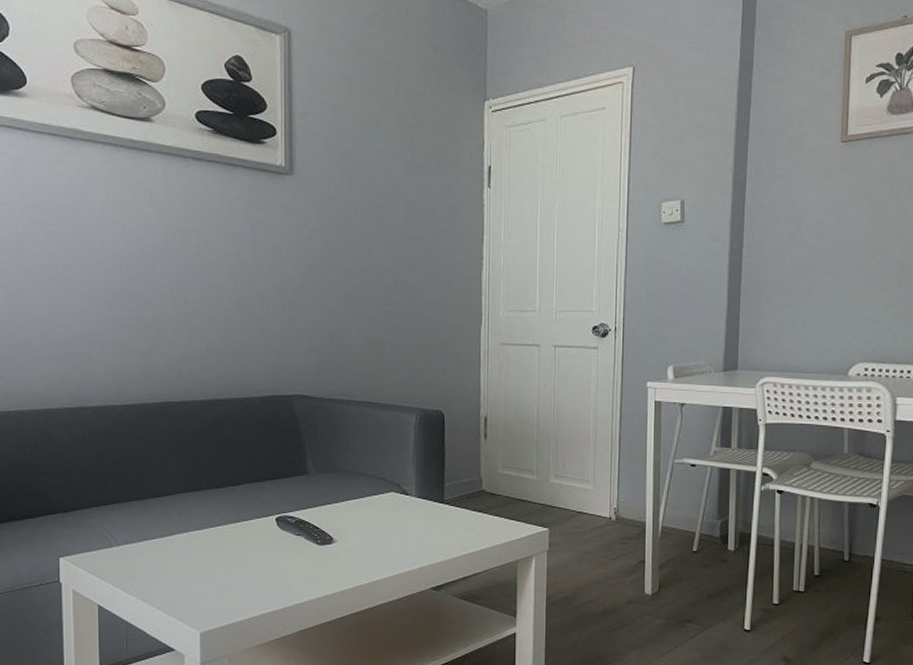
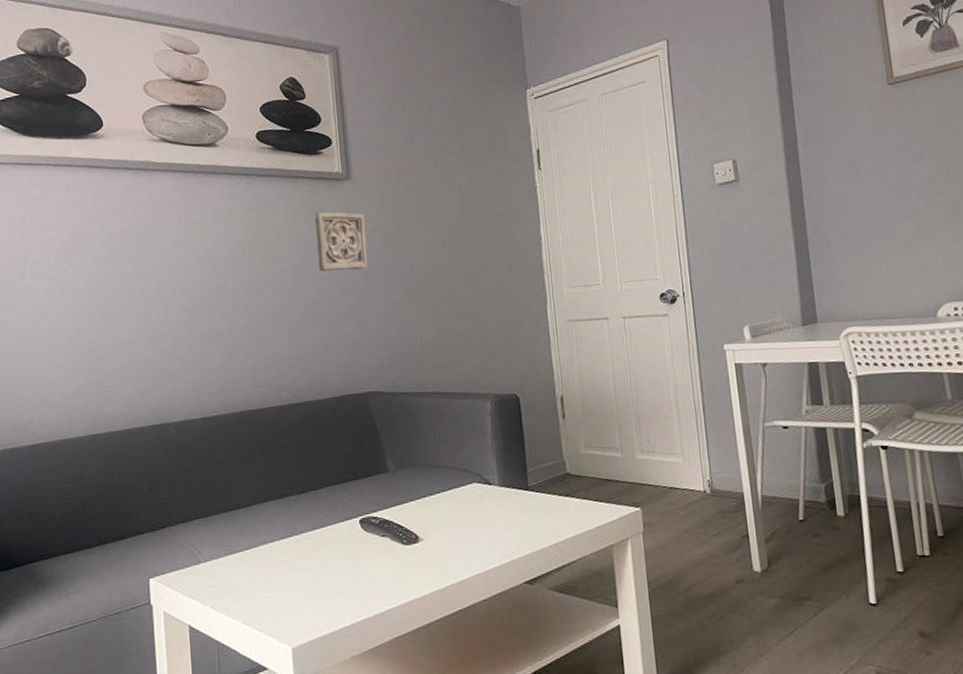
wall ornament: none [252,205,305,270] -> present [314,211,369,271]

